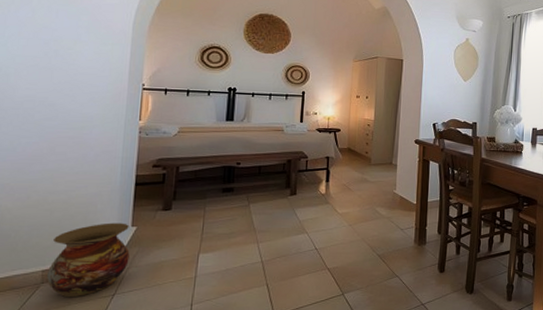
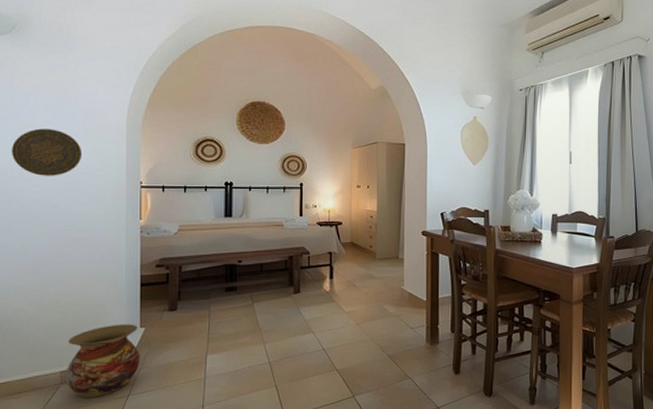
decorative plate: none [7,27,85,75] -> present [11,128,83,176]

